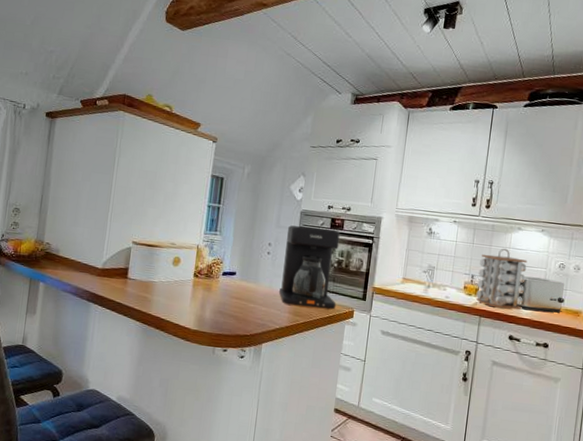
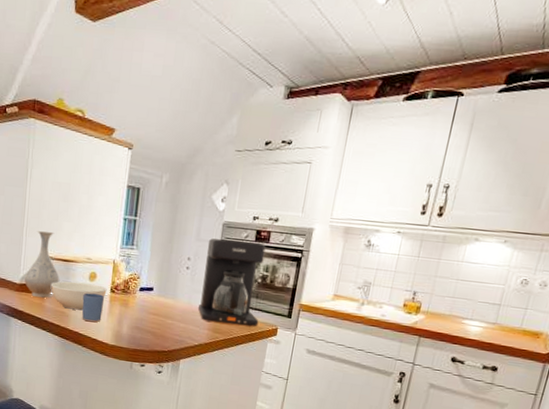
vase: none [106,216,144,284] -> present [24,230,60,299]
bowl: none [133,266,191,295] -> present [50,281,107,311]
mug: none [165,277,188,307] -> present [82,292,105,323]
spice rack: present [476,248,528,310] -> none [417,262,483,331]
toaster: present [516,276,565,313] -> none [464,293,526,334]

